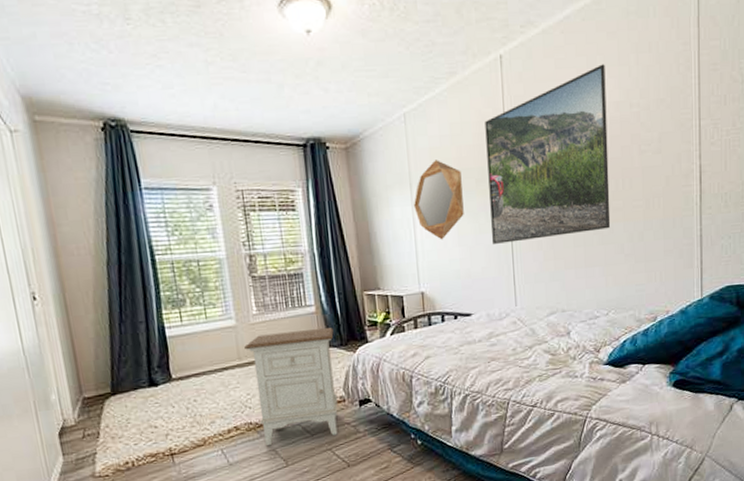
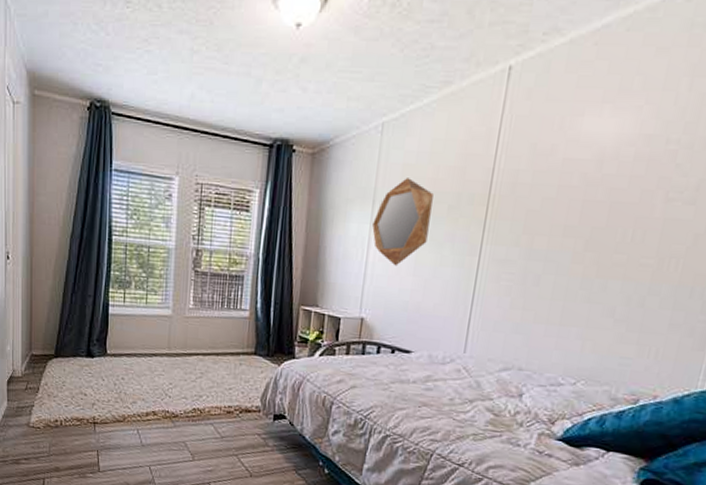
nightstand: present [244,328,338,447] -> none [175,329,263,443]
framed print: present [485,64,611,244] -> none [453,87,644,286]

